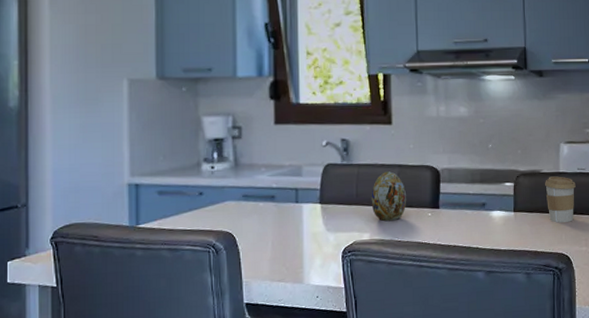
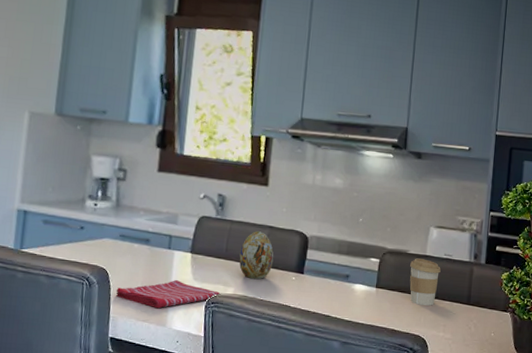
dish towel: none [245,234,356,266] -> present [116,280,221,309]

